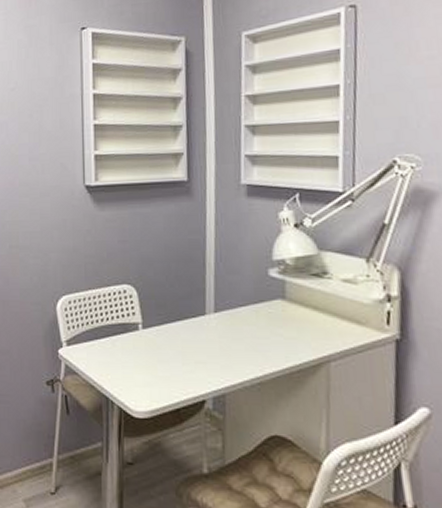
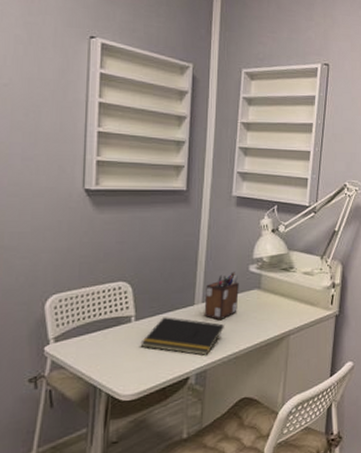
notepad: none [149,327,243,376] -> present [140,317,224,356]
desk organizer: none [217,276,258,336] -> present [204,272,239,321]

